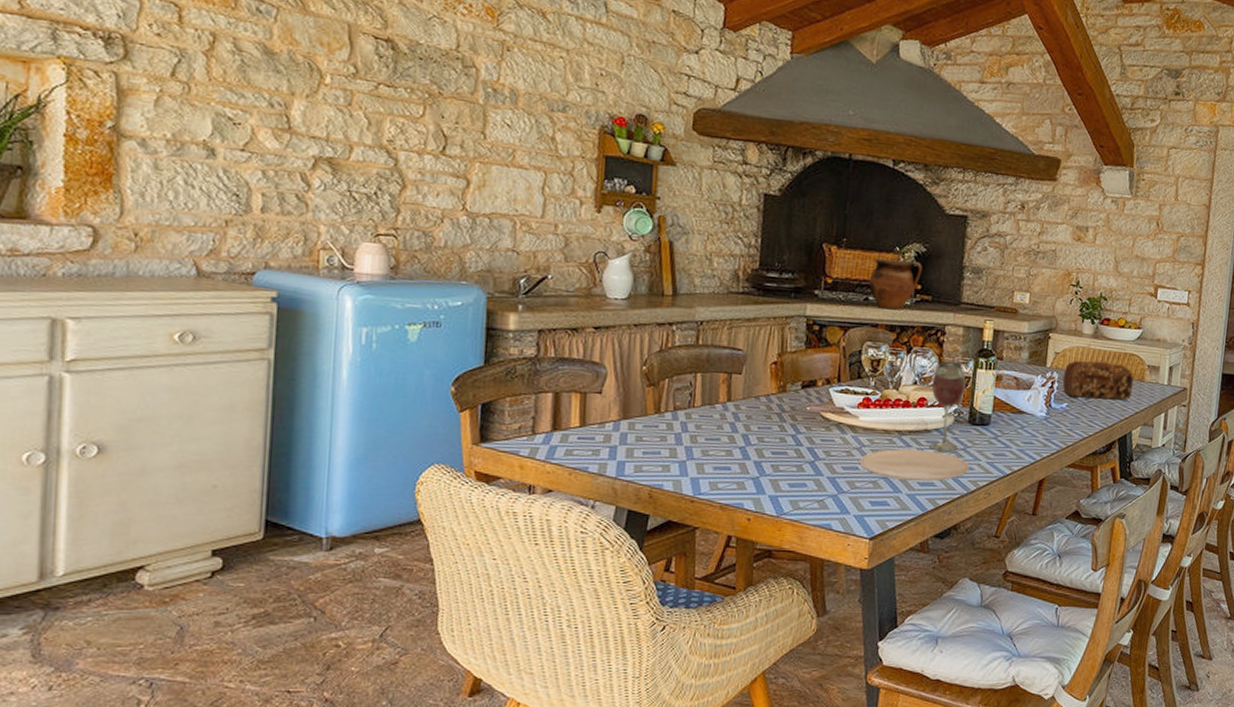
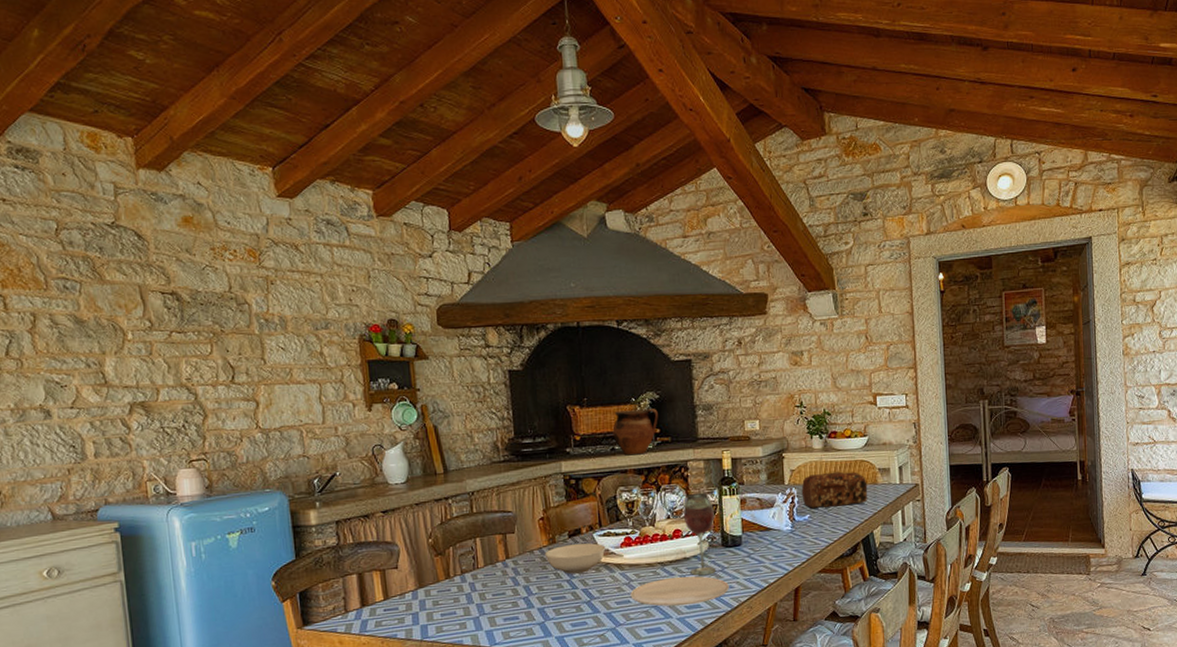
bowl: none [771,396,841,430] -> present [544,543,606,574]

